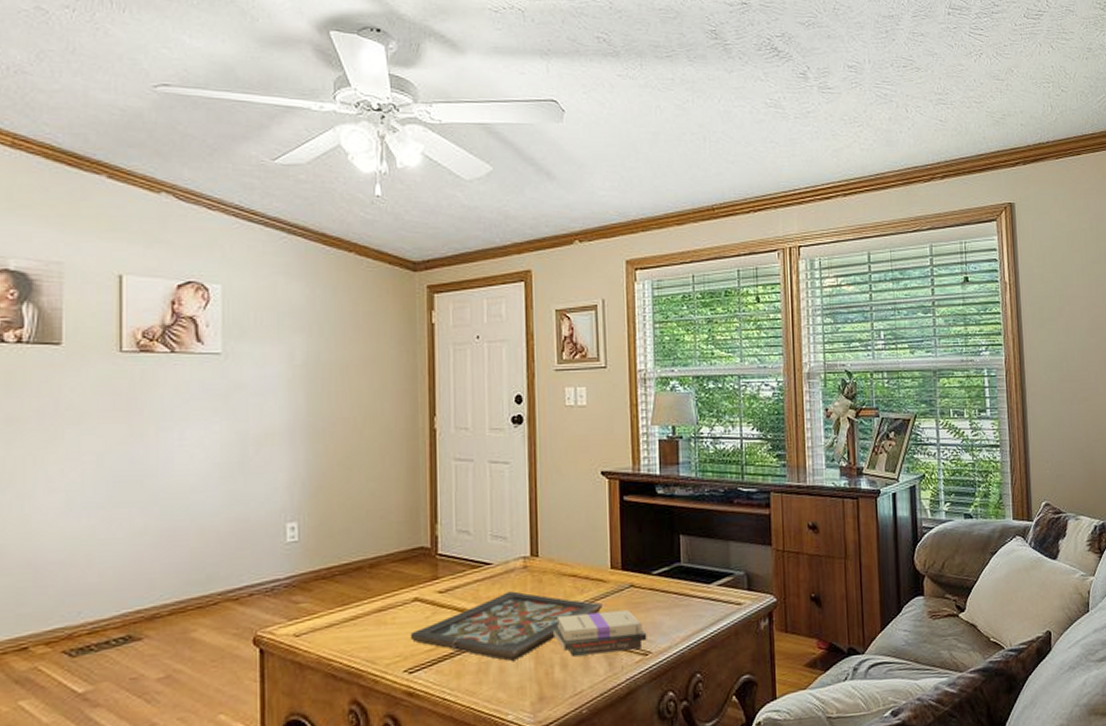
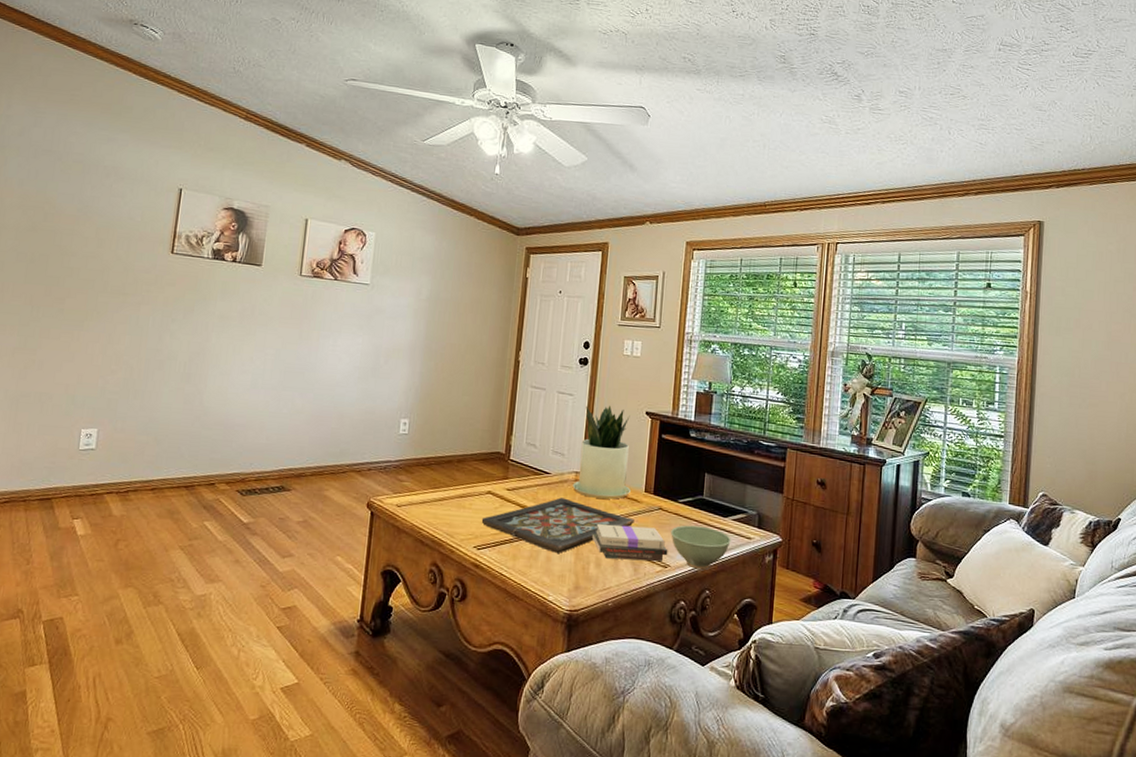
planter: none [521,469,593,586] -> present [572,405,631,499]
bowl: none [648,598,719,651] -> present [671,525,731,570]

